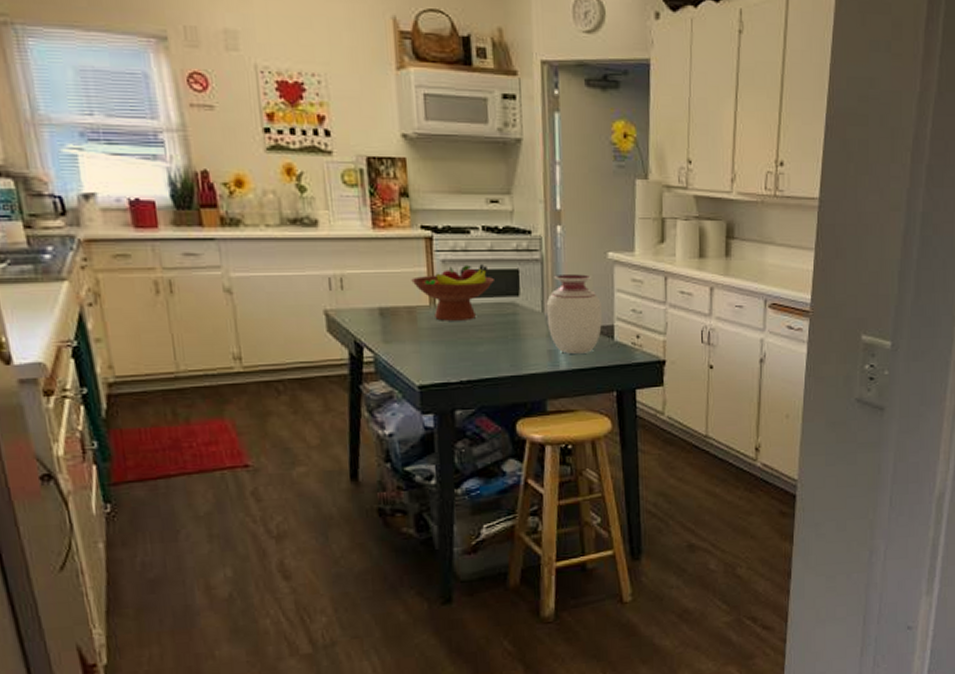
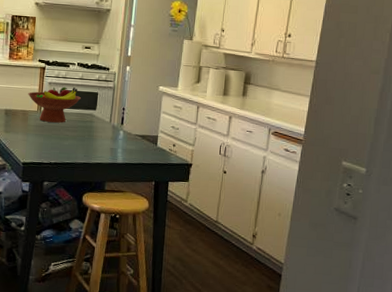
vase: present [546,274,602,354] -> none [112,98,151,153]

